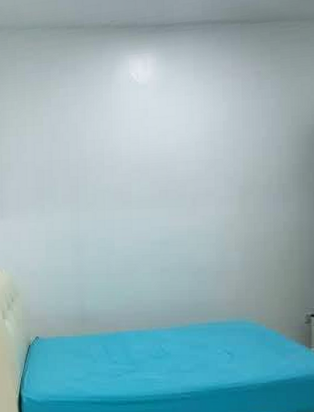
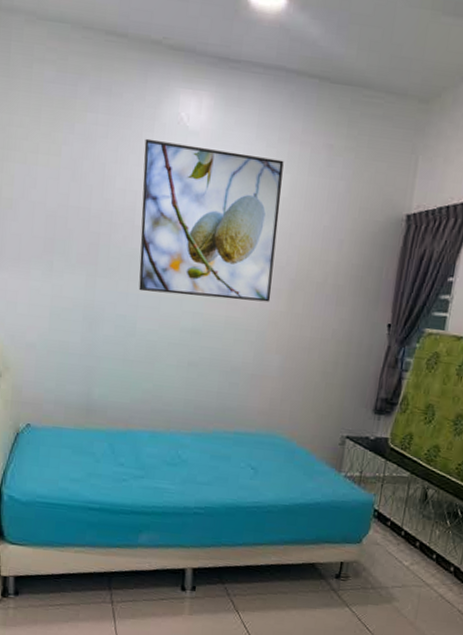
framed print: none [105,92,224,217] -> present [139,138,284,302]

